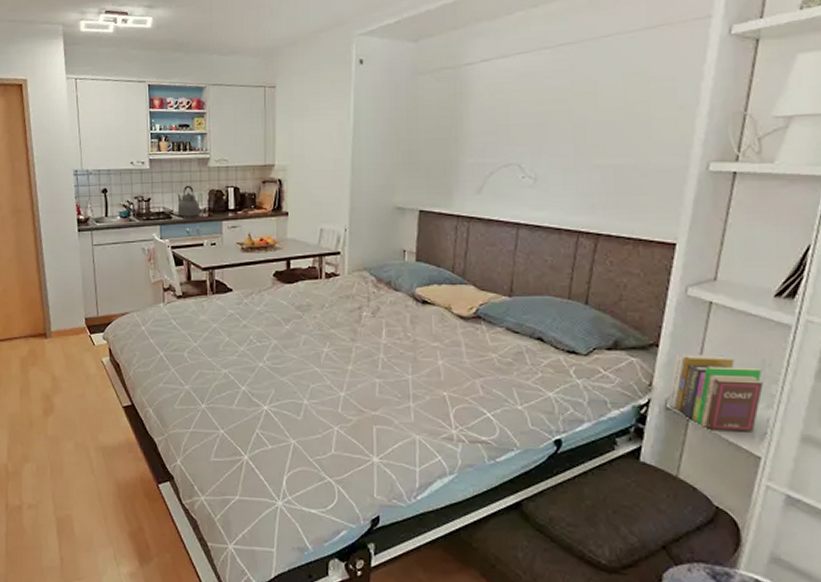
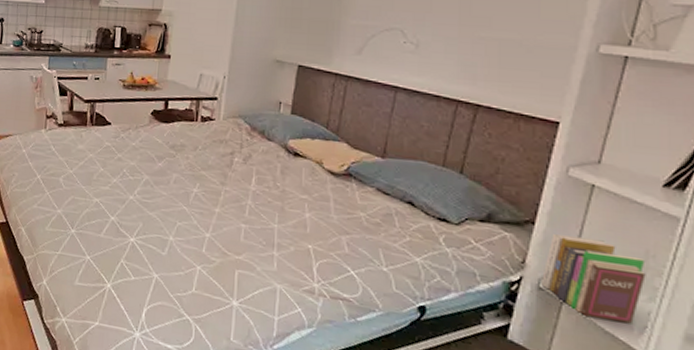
kettle: present [177,185,199,218] -> none [66,21,88,52]

